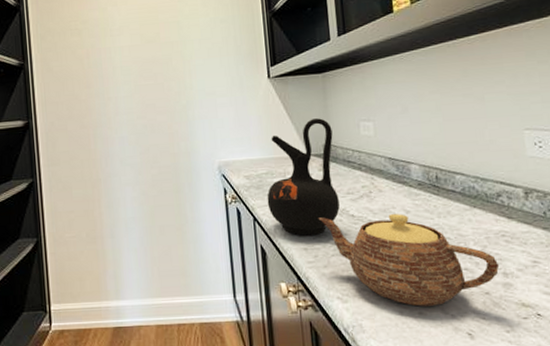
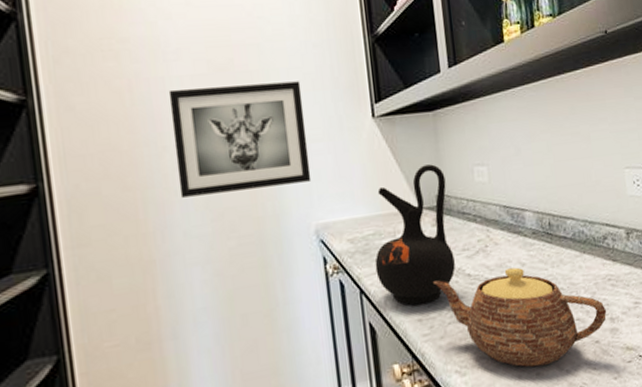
wall art: none [113,49,216,135] -> present [168,81,312,198]

